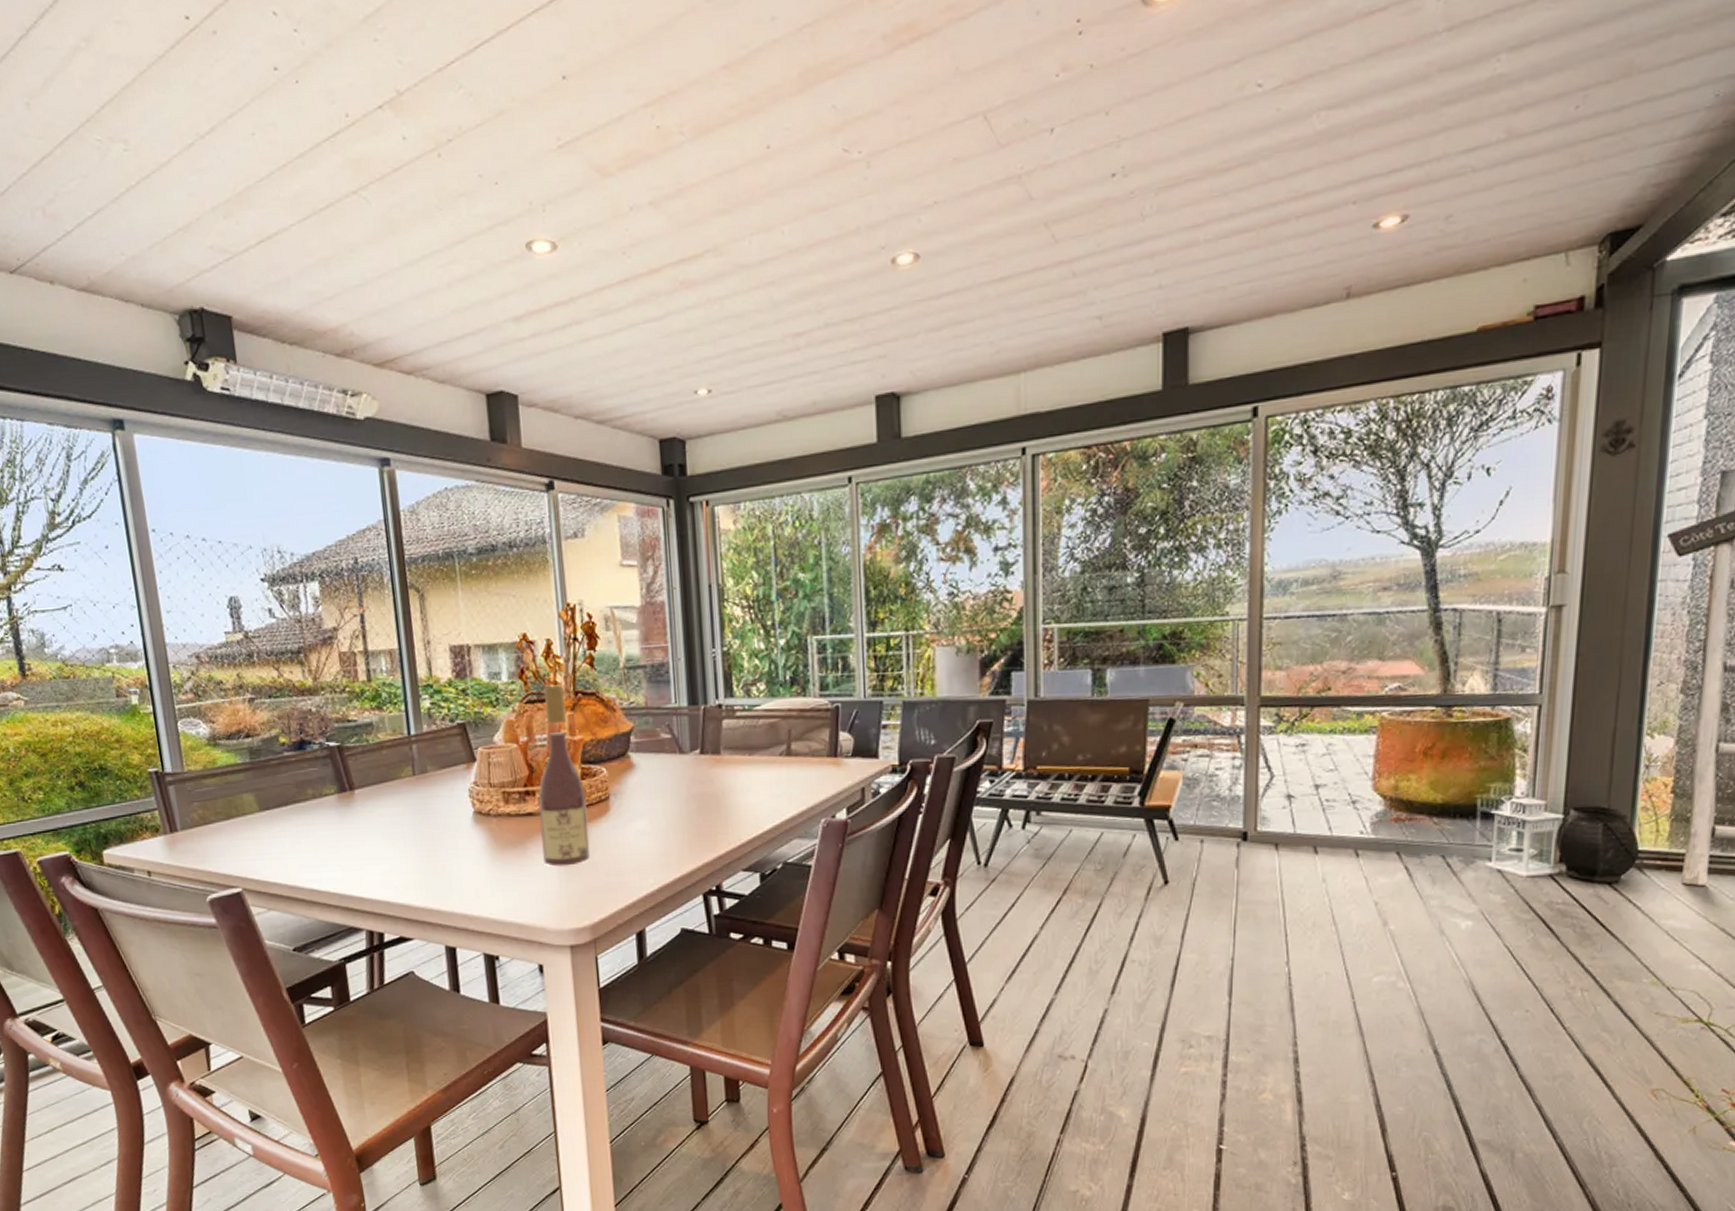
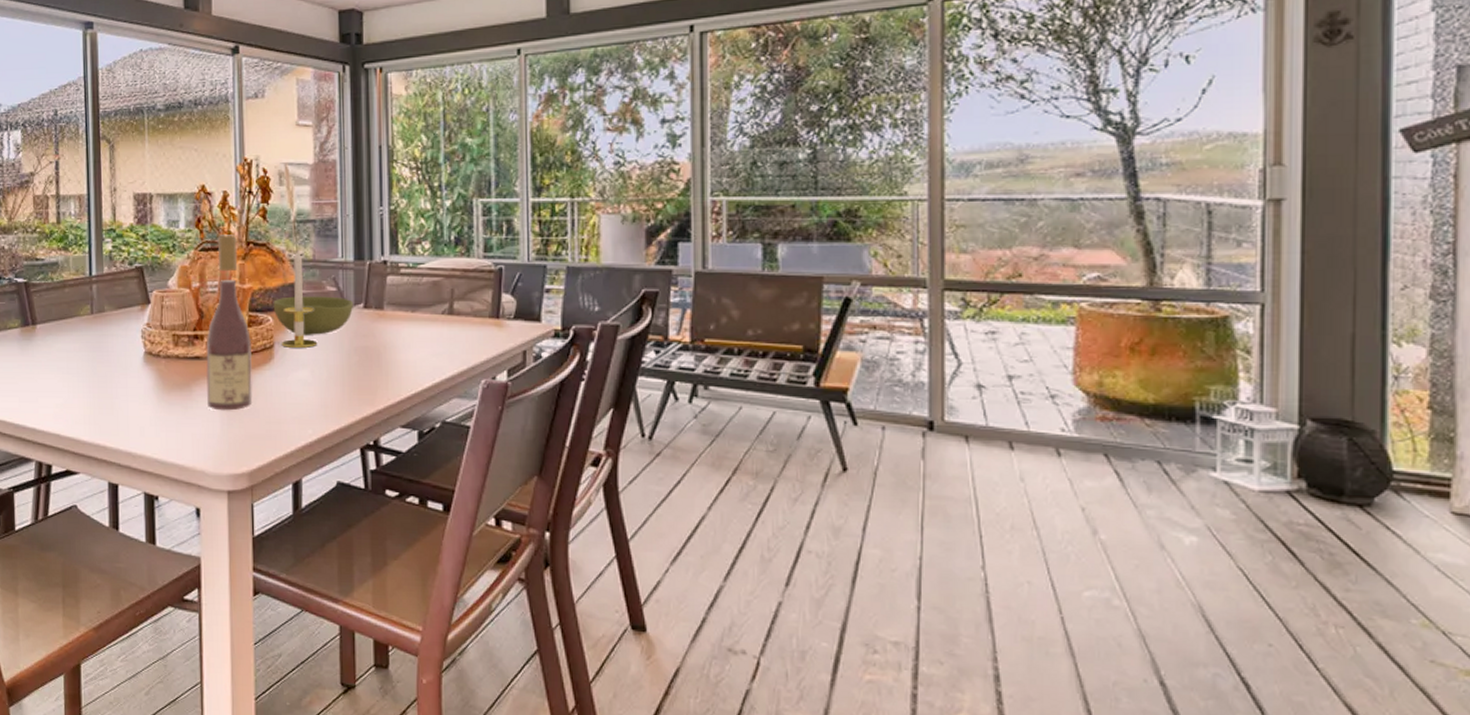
bowl: none [606,743,689,785] -> present [273,296,353,335]
candle: none [616,696,655,798] -> present [281,249,318,348]

